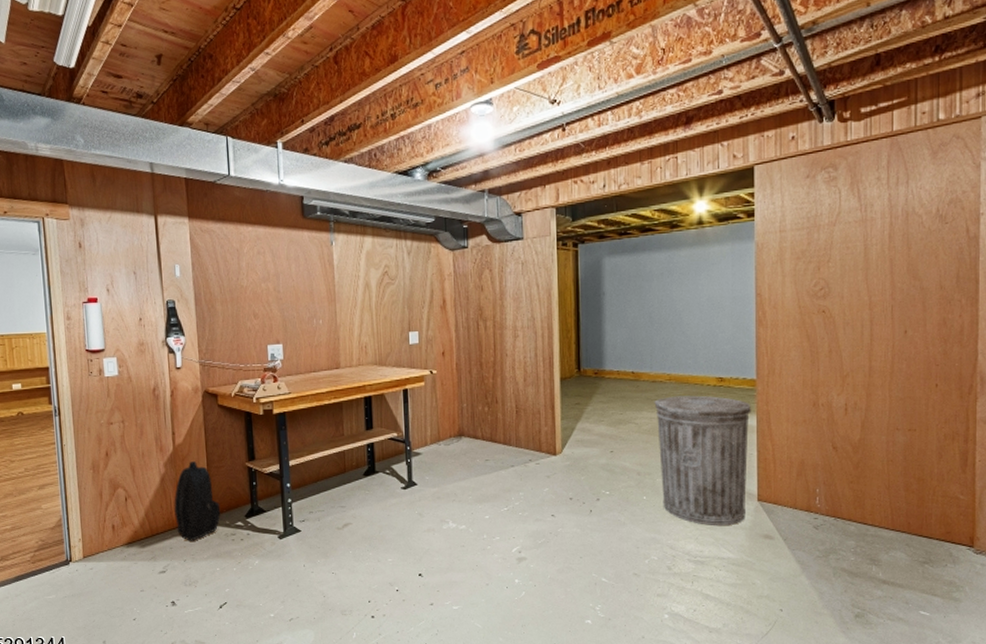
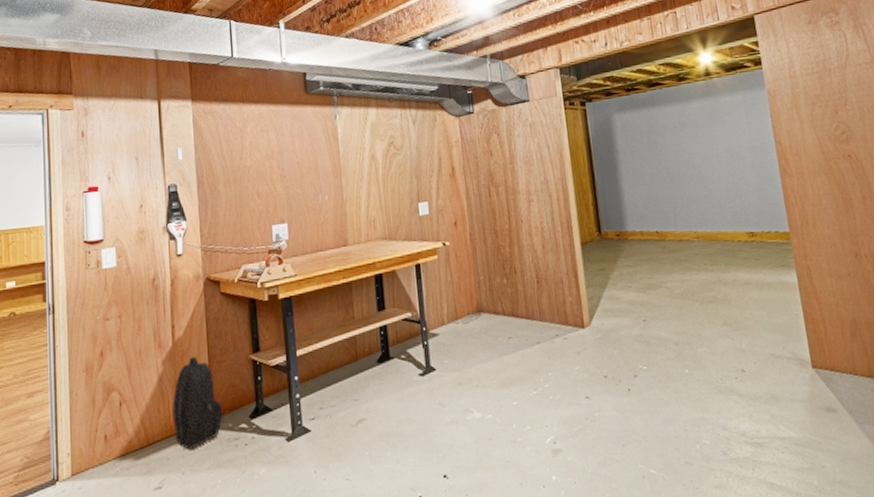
trash can: present [654,395,751,525] -> none [683,252,802,400]

